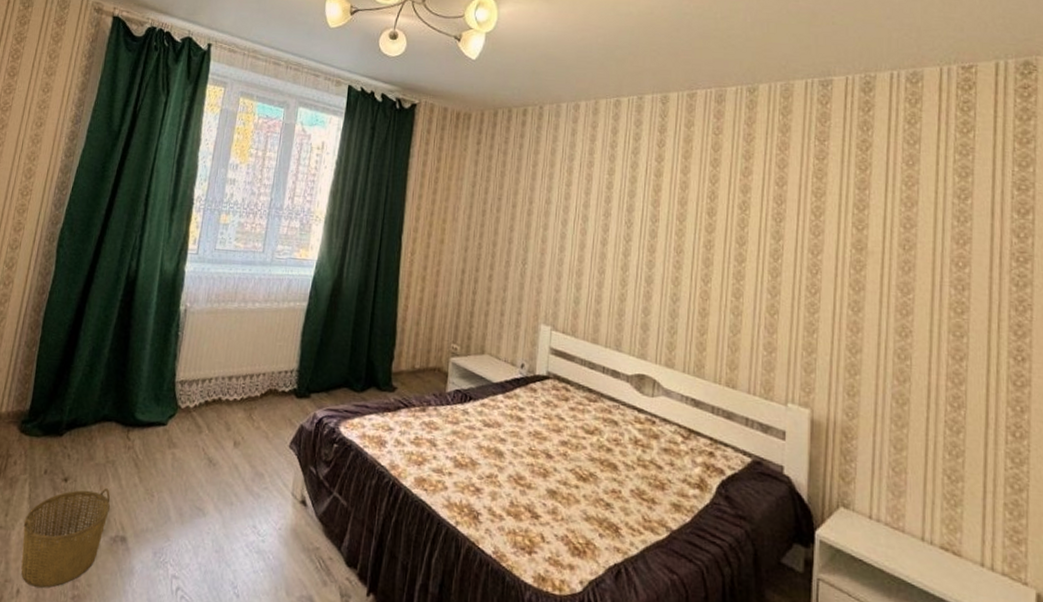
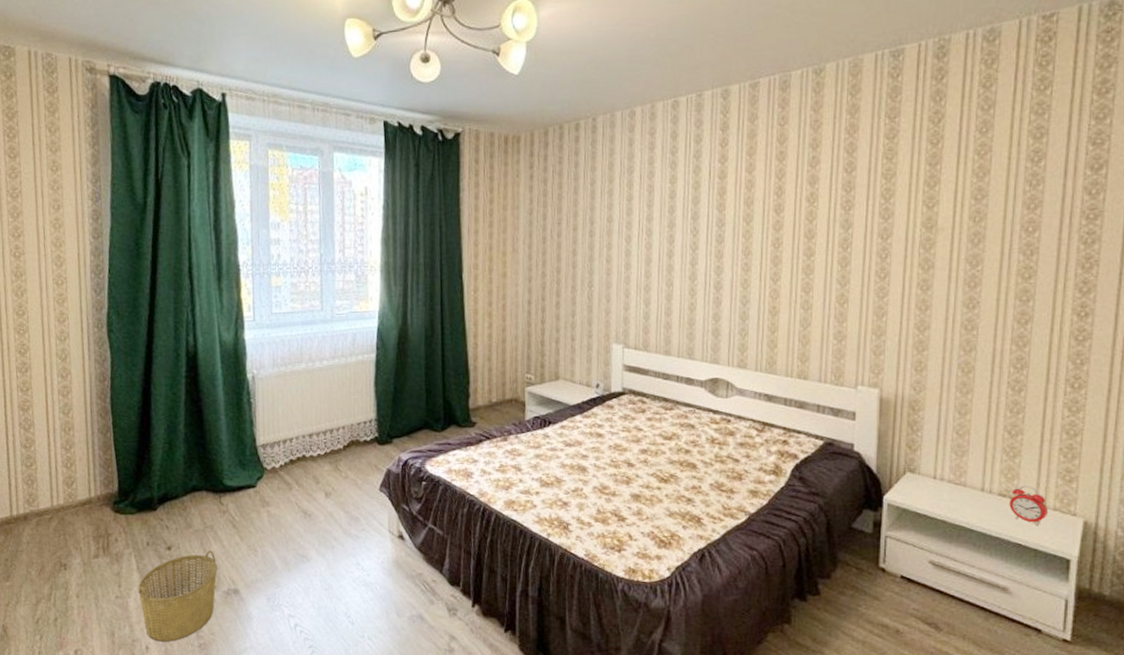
alarm clock: none [952,540,995,591] -> present [1009,485,1048,525]

